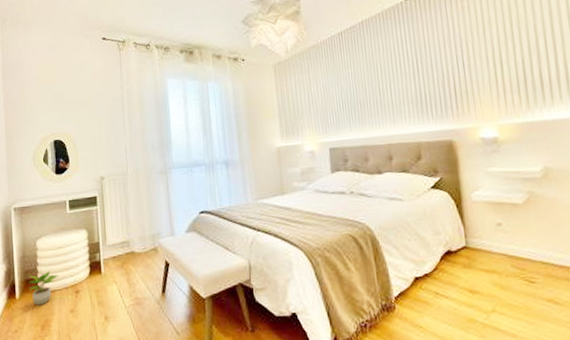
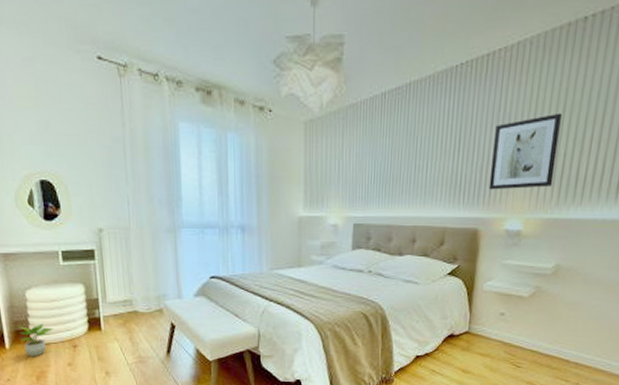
wall art: none [449,26,519,103] -> present [488,113,562,190]

